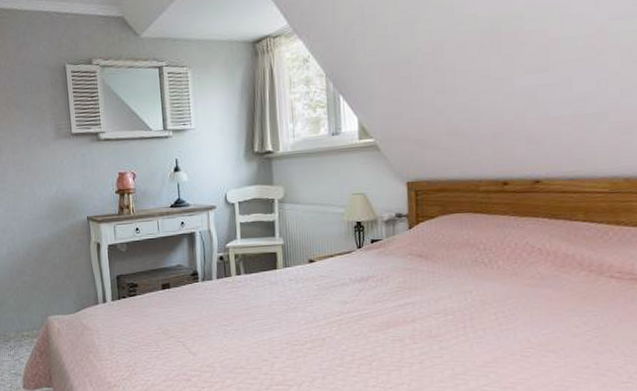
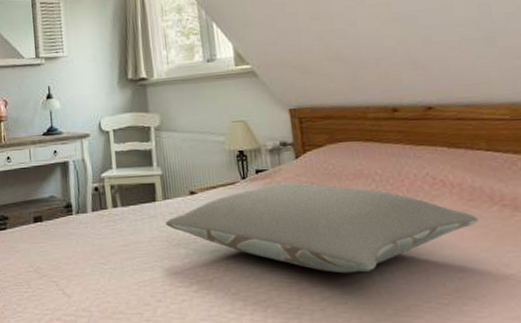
pillow: none [284,251,568,332] -> present [165,183,479,274]

